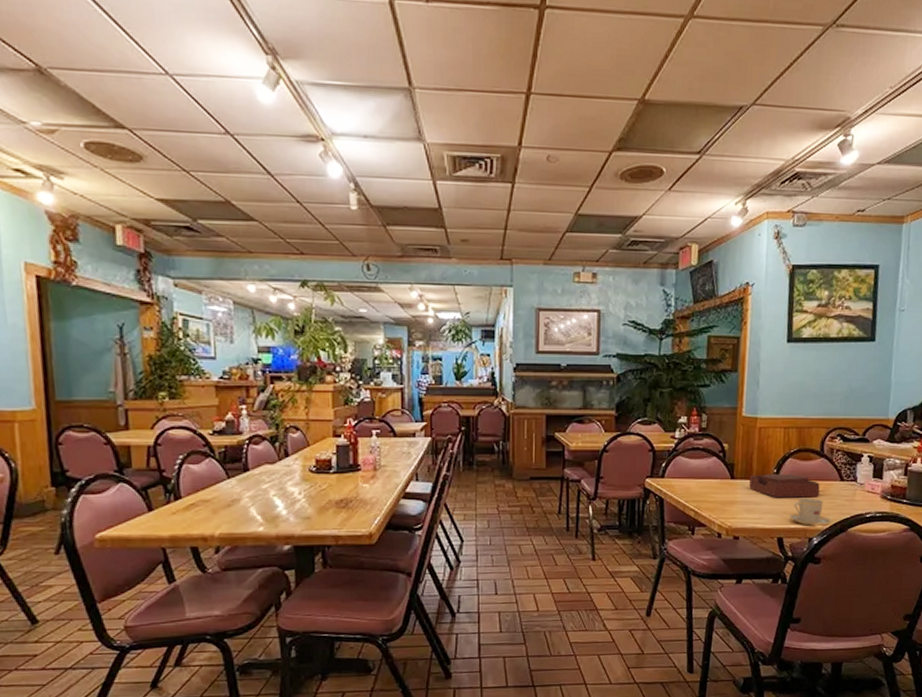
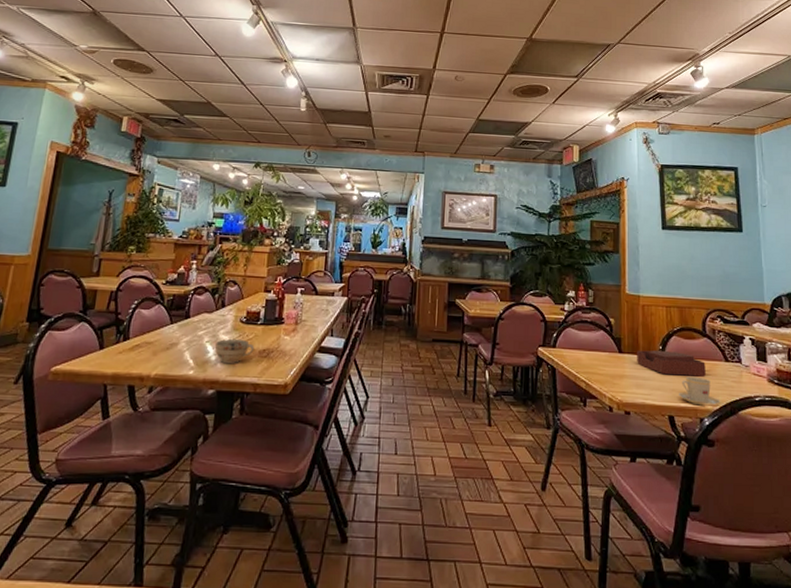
teacup: none [285,490,330,518] -> present [215,338,255,364]

